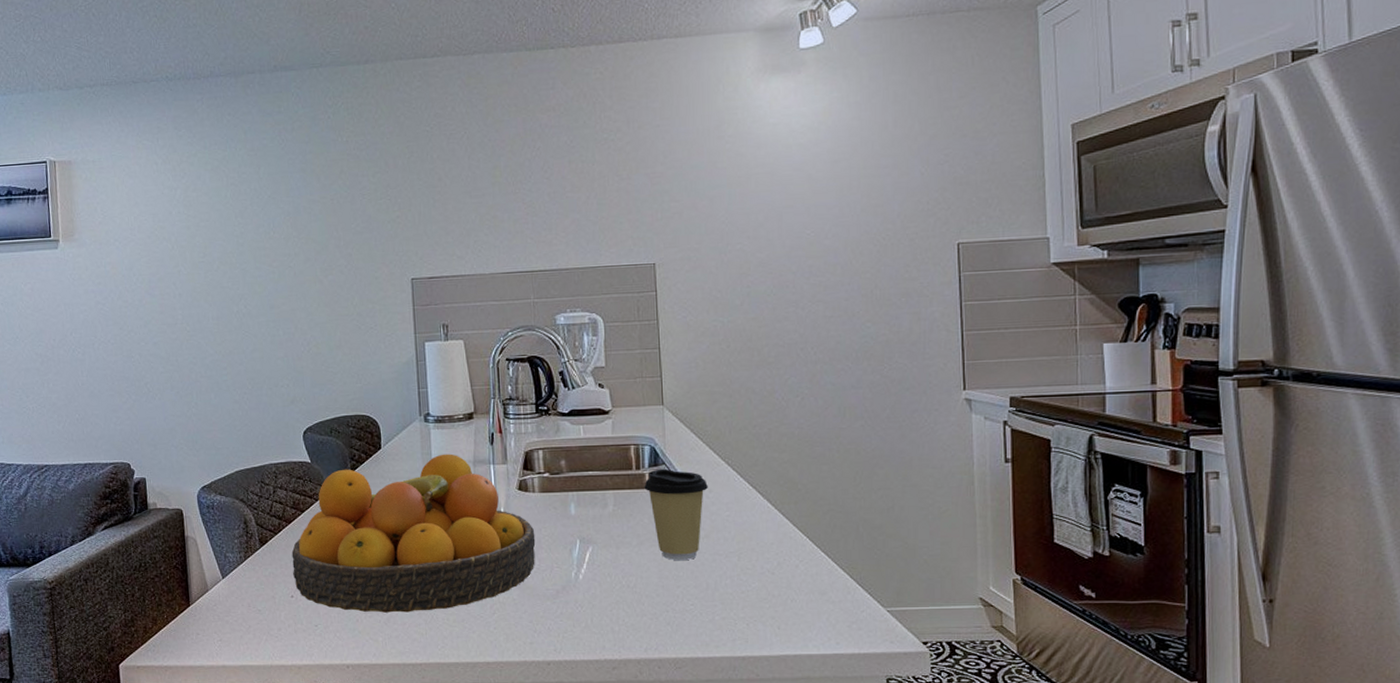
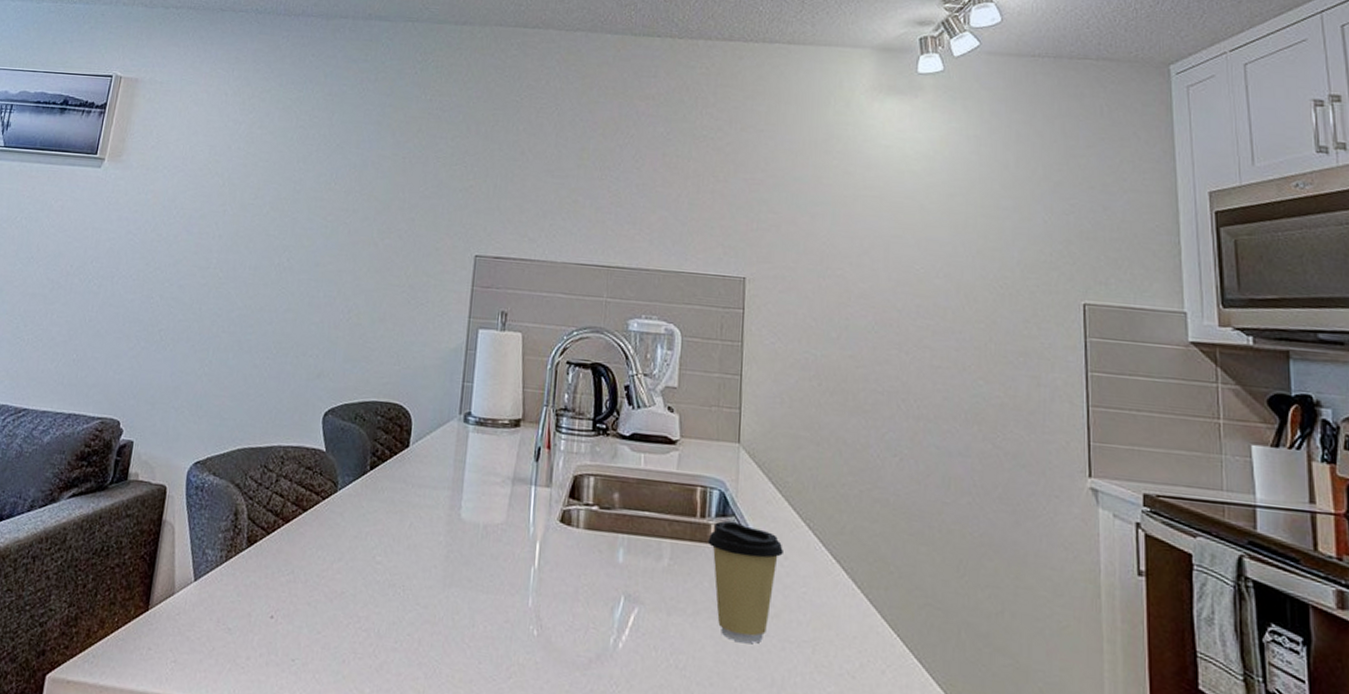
fruit bowl: present [291,454,536,613] -> none [278,464,573,663]

